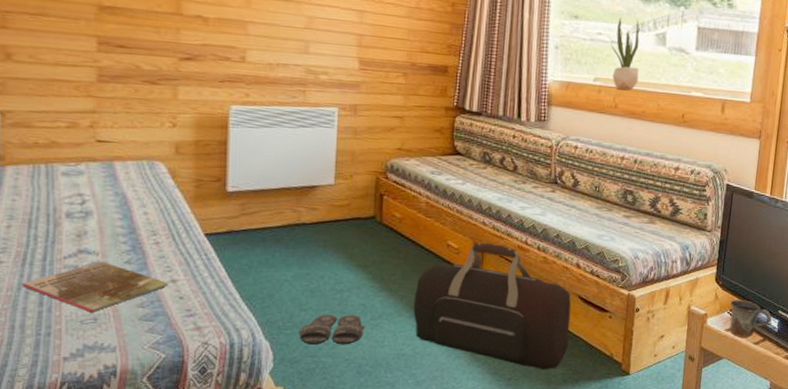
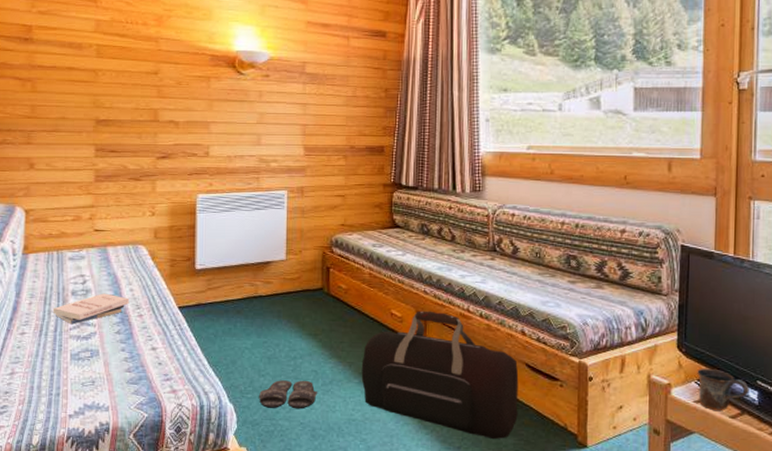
magazine: present [22,261,169,312] -> none [39,331,150,376]
books: none [40,216,143,253] -> present [52,293,130,325]
potted plant: present [611,17,640,91] -> none [542,86,574,157]

